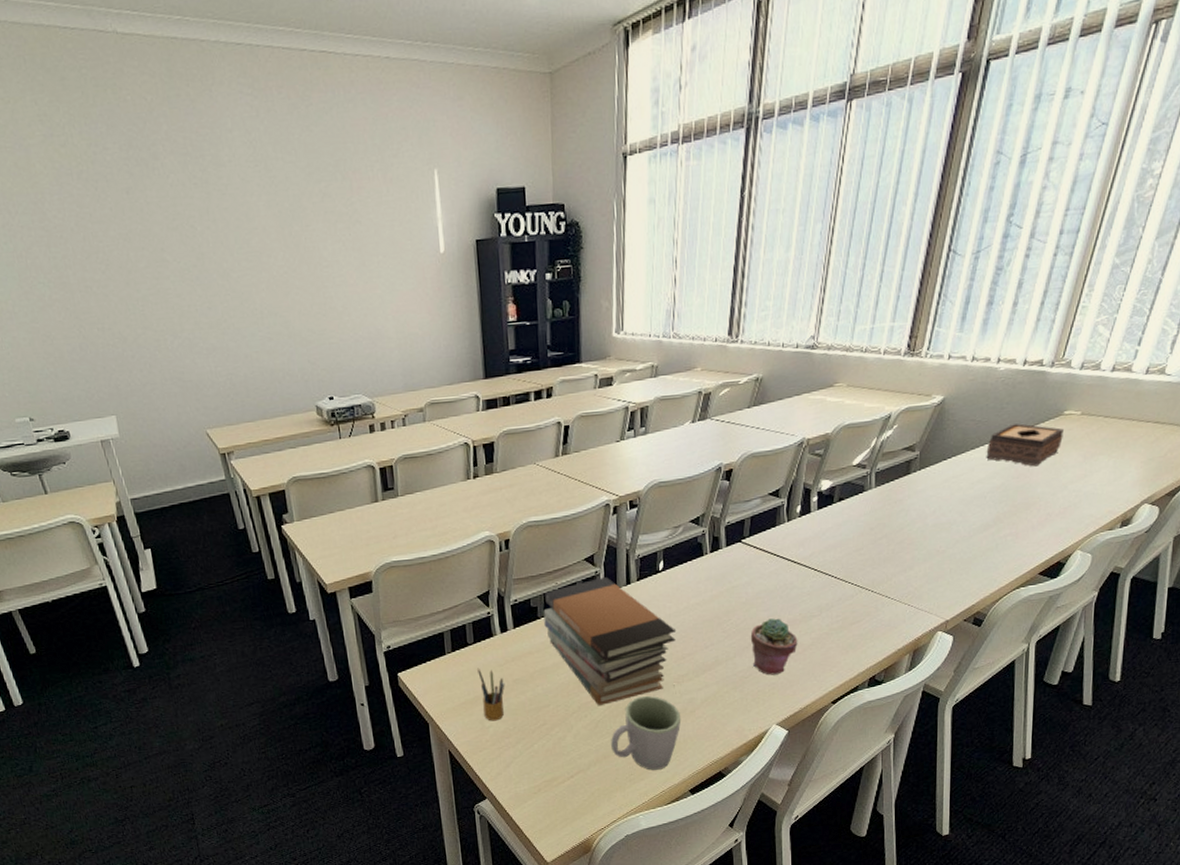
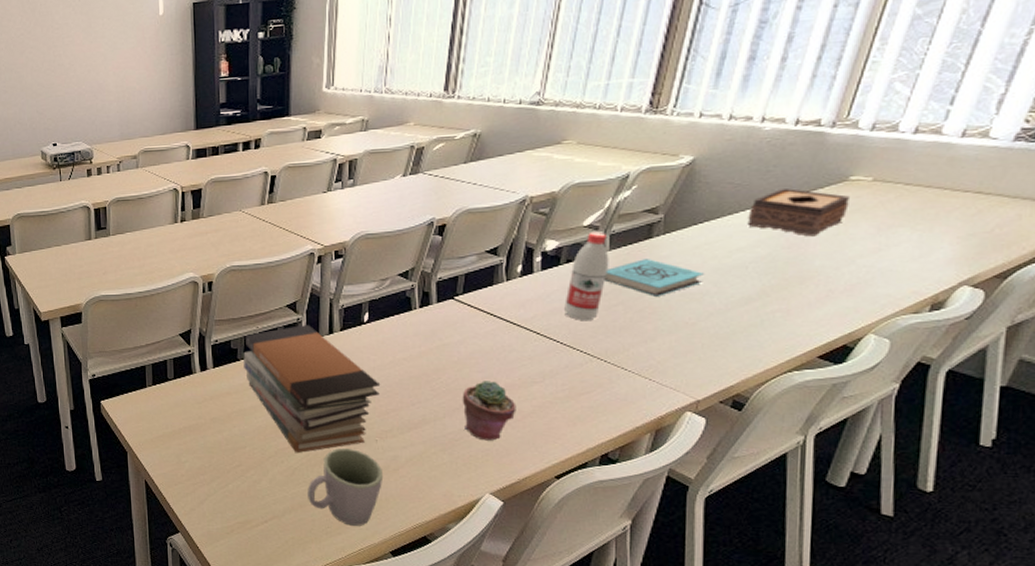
pencil box: present [477,668,505,721] -> none [176,403,203,457]
water bottle: none [838,470,875,556] -> present [564,231,609,321]
book: none [871,493,952,528] -> present [604,259,704,296]

